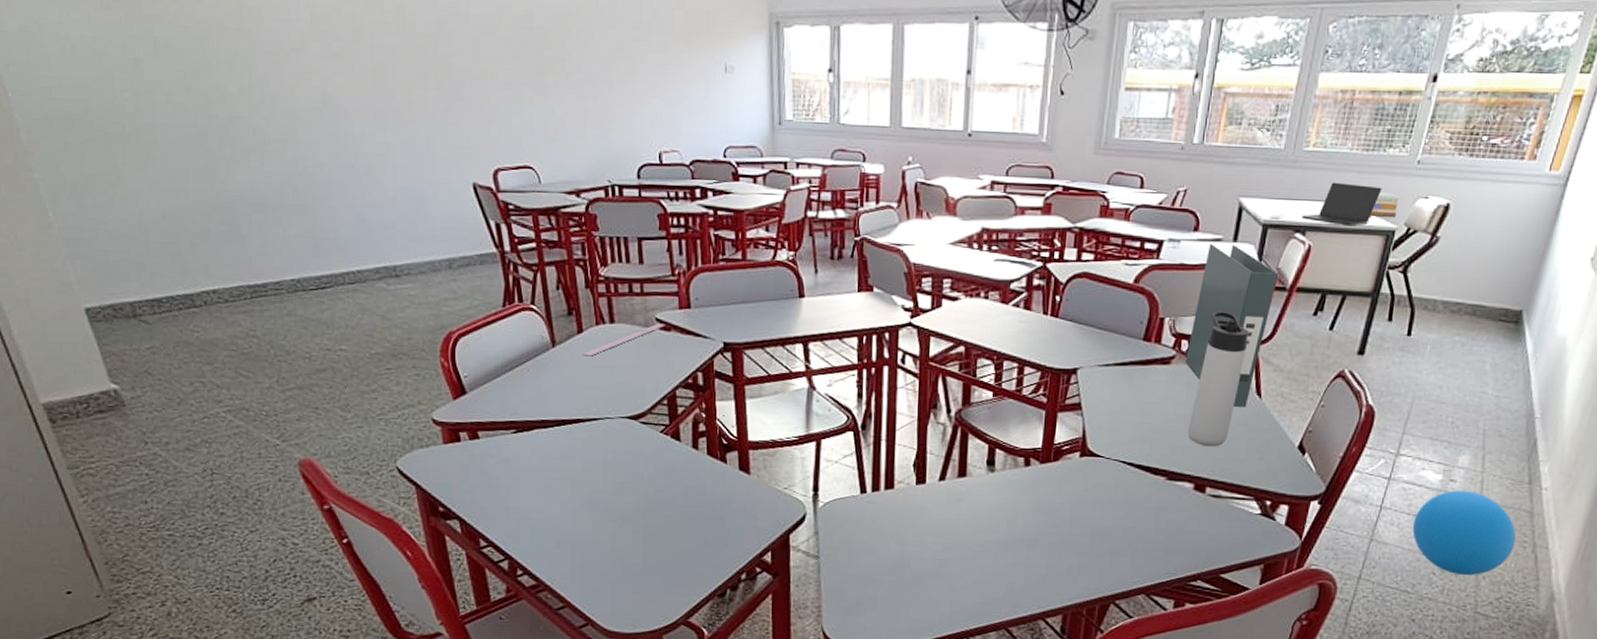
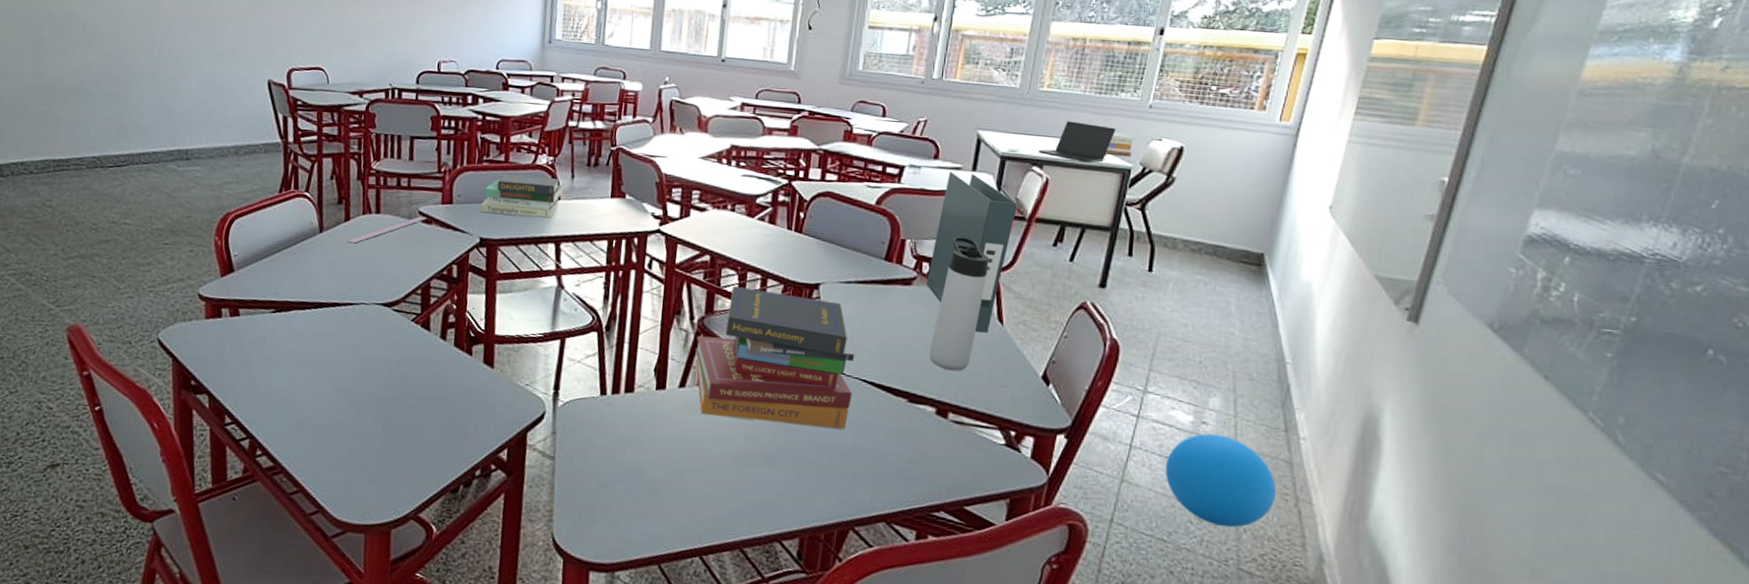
books: none [720,273,807,318] -> present [480,174,563,219]
books: none [953,376,1114,510] -> present [695,285,855,429]

